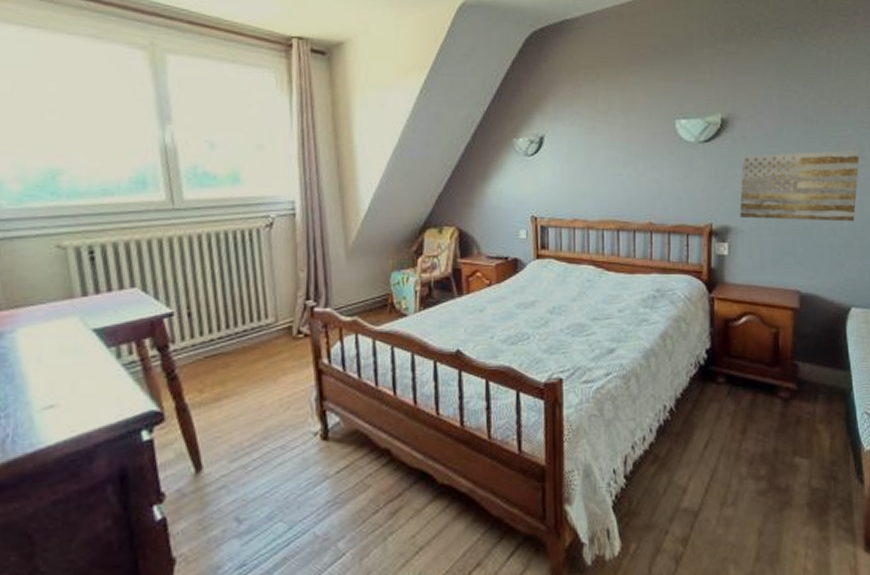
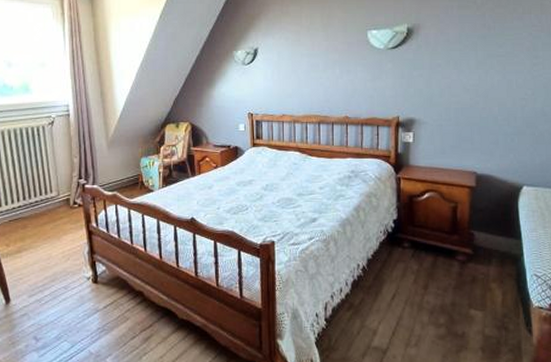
wall art: present [740,150,860,222] -> none [423,50,533,113]

